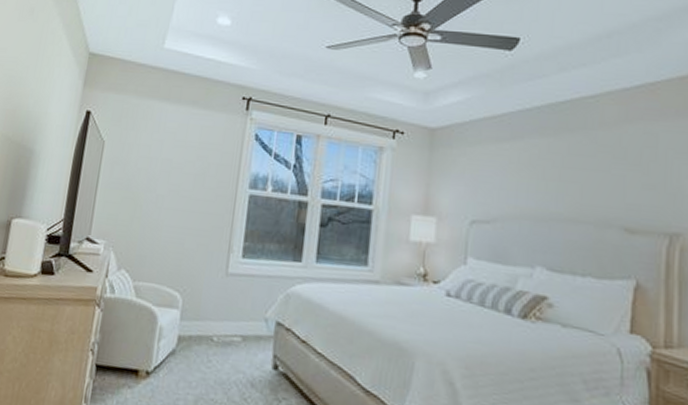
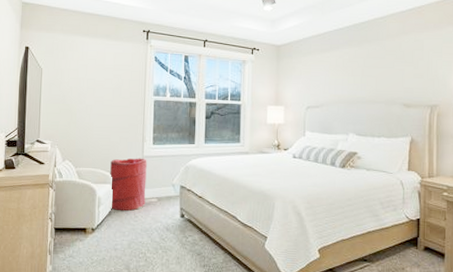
laundry hamper: none [174,274,232,352] -> present [110,158,147,211]

